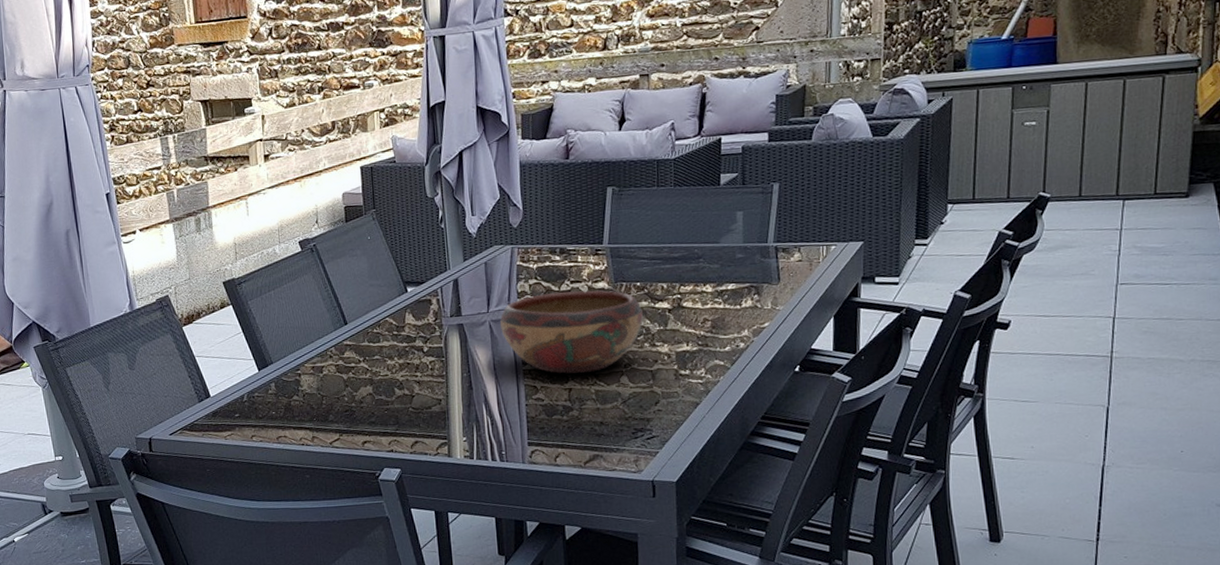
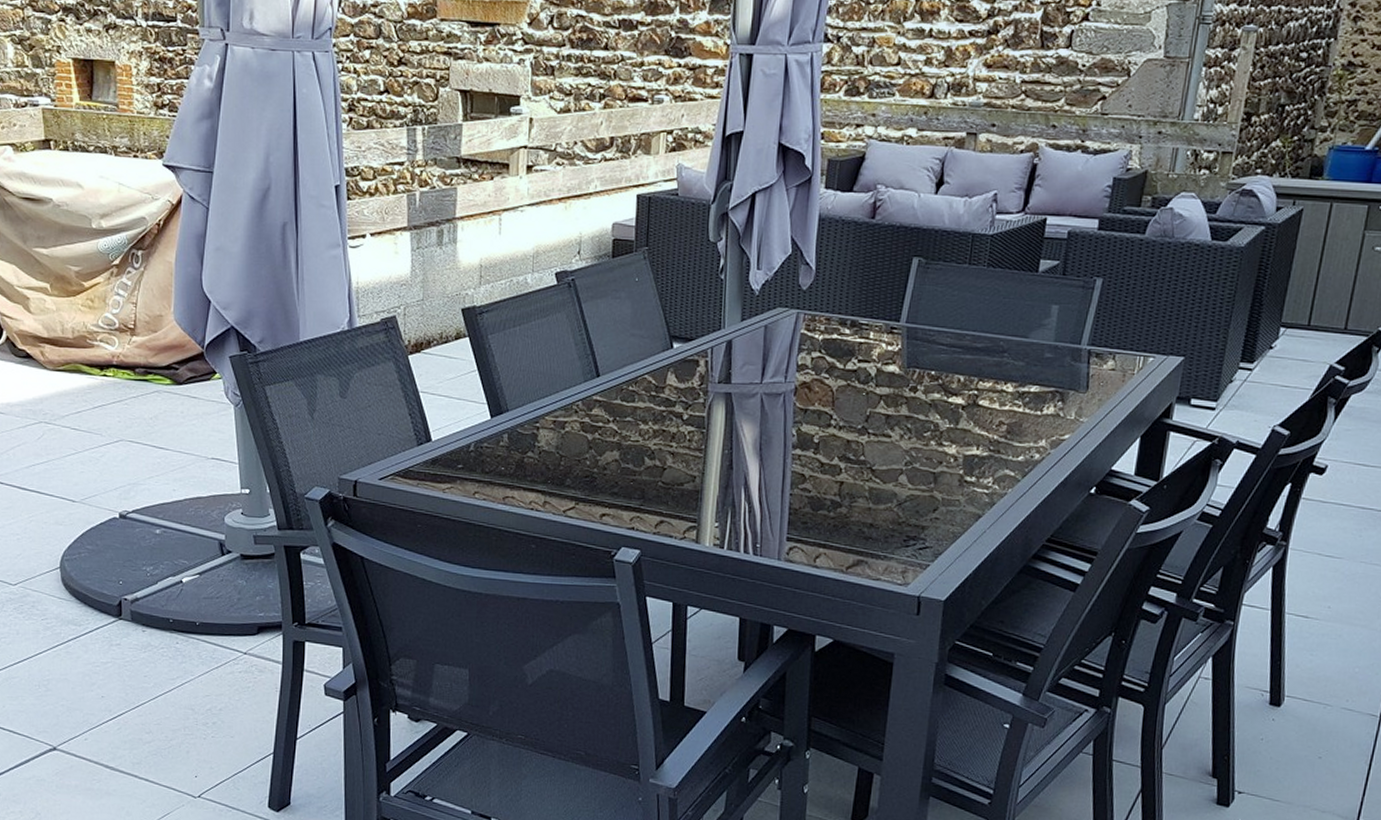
decorative bowl: present [500,290,643,374] -> none [773,370,934,466]

